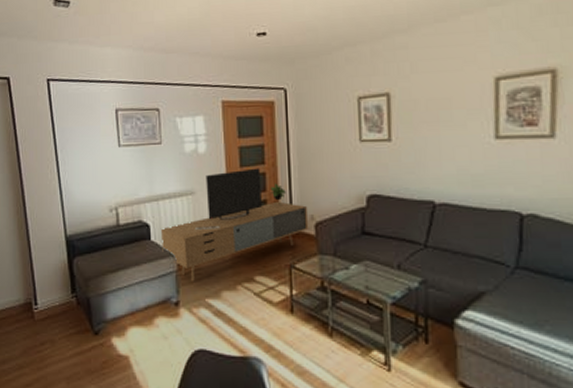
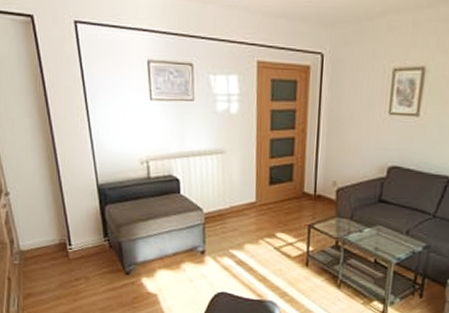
media console: present [160,168,309,282] -> none [190,132,332,235]

